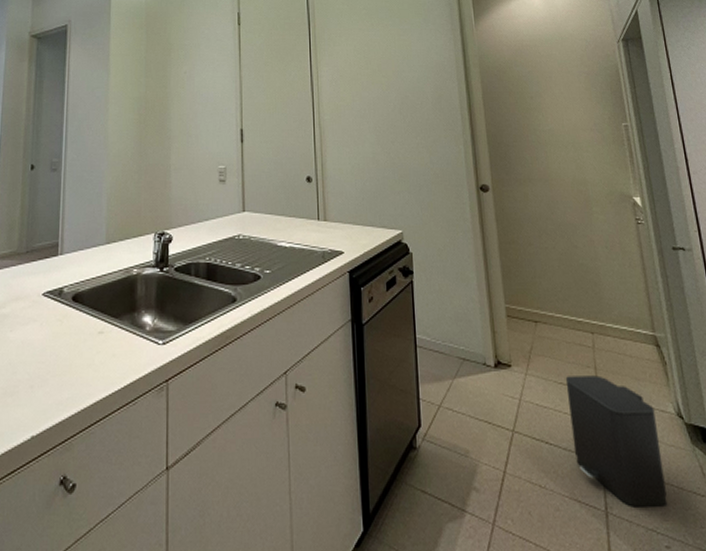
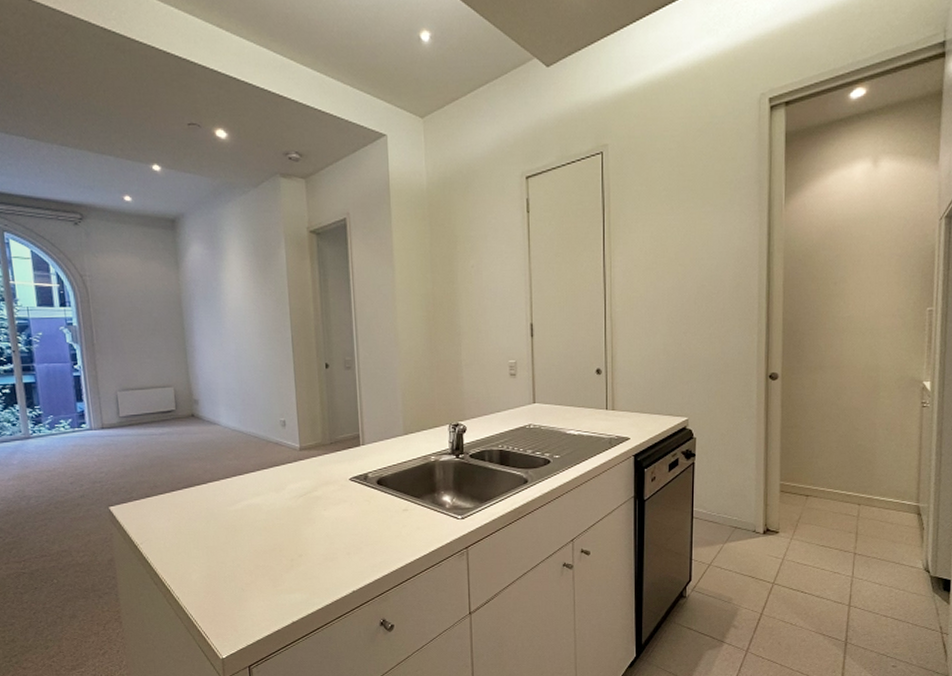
pedal bin: present [565,375,668,507] -> none [825,539,905,639]

